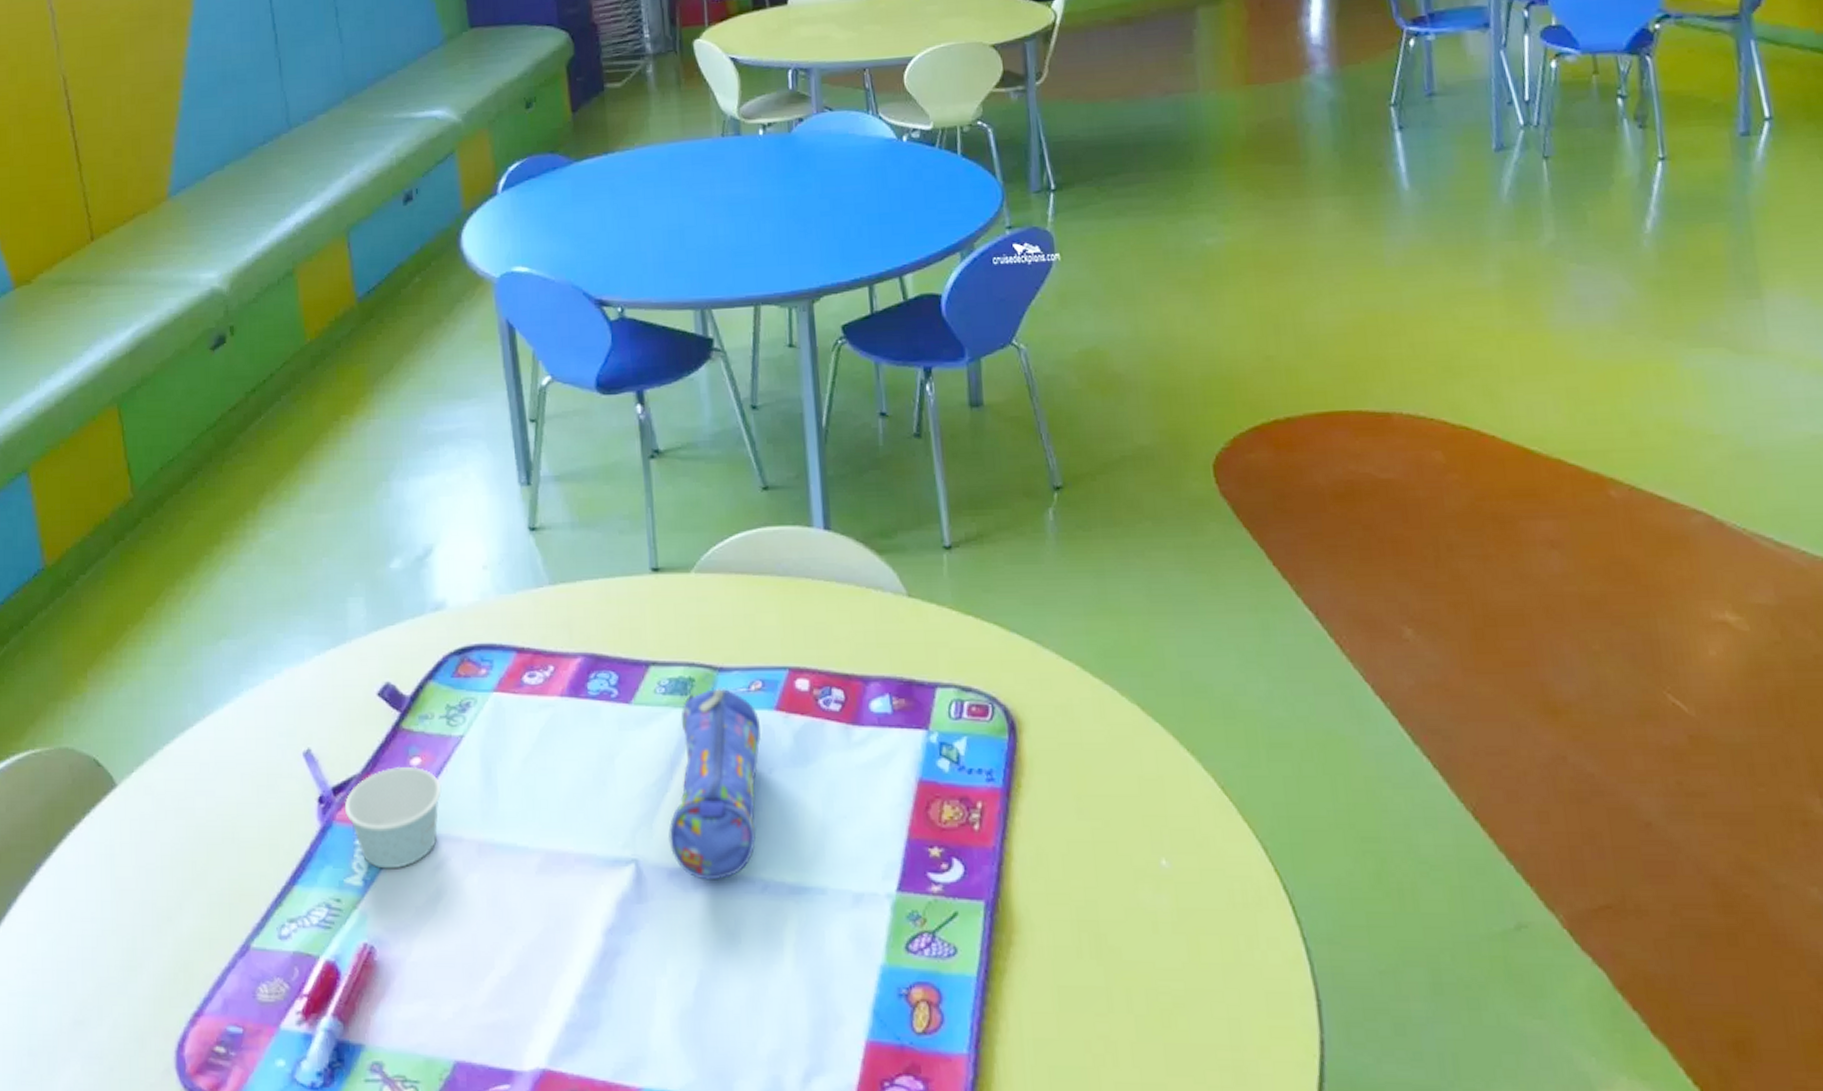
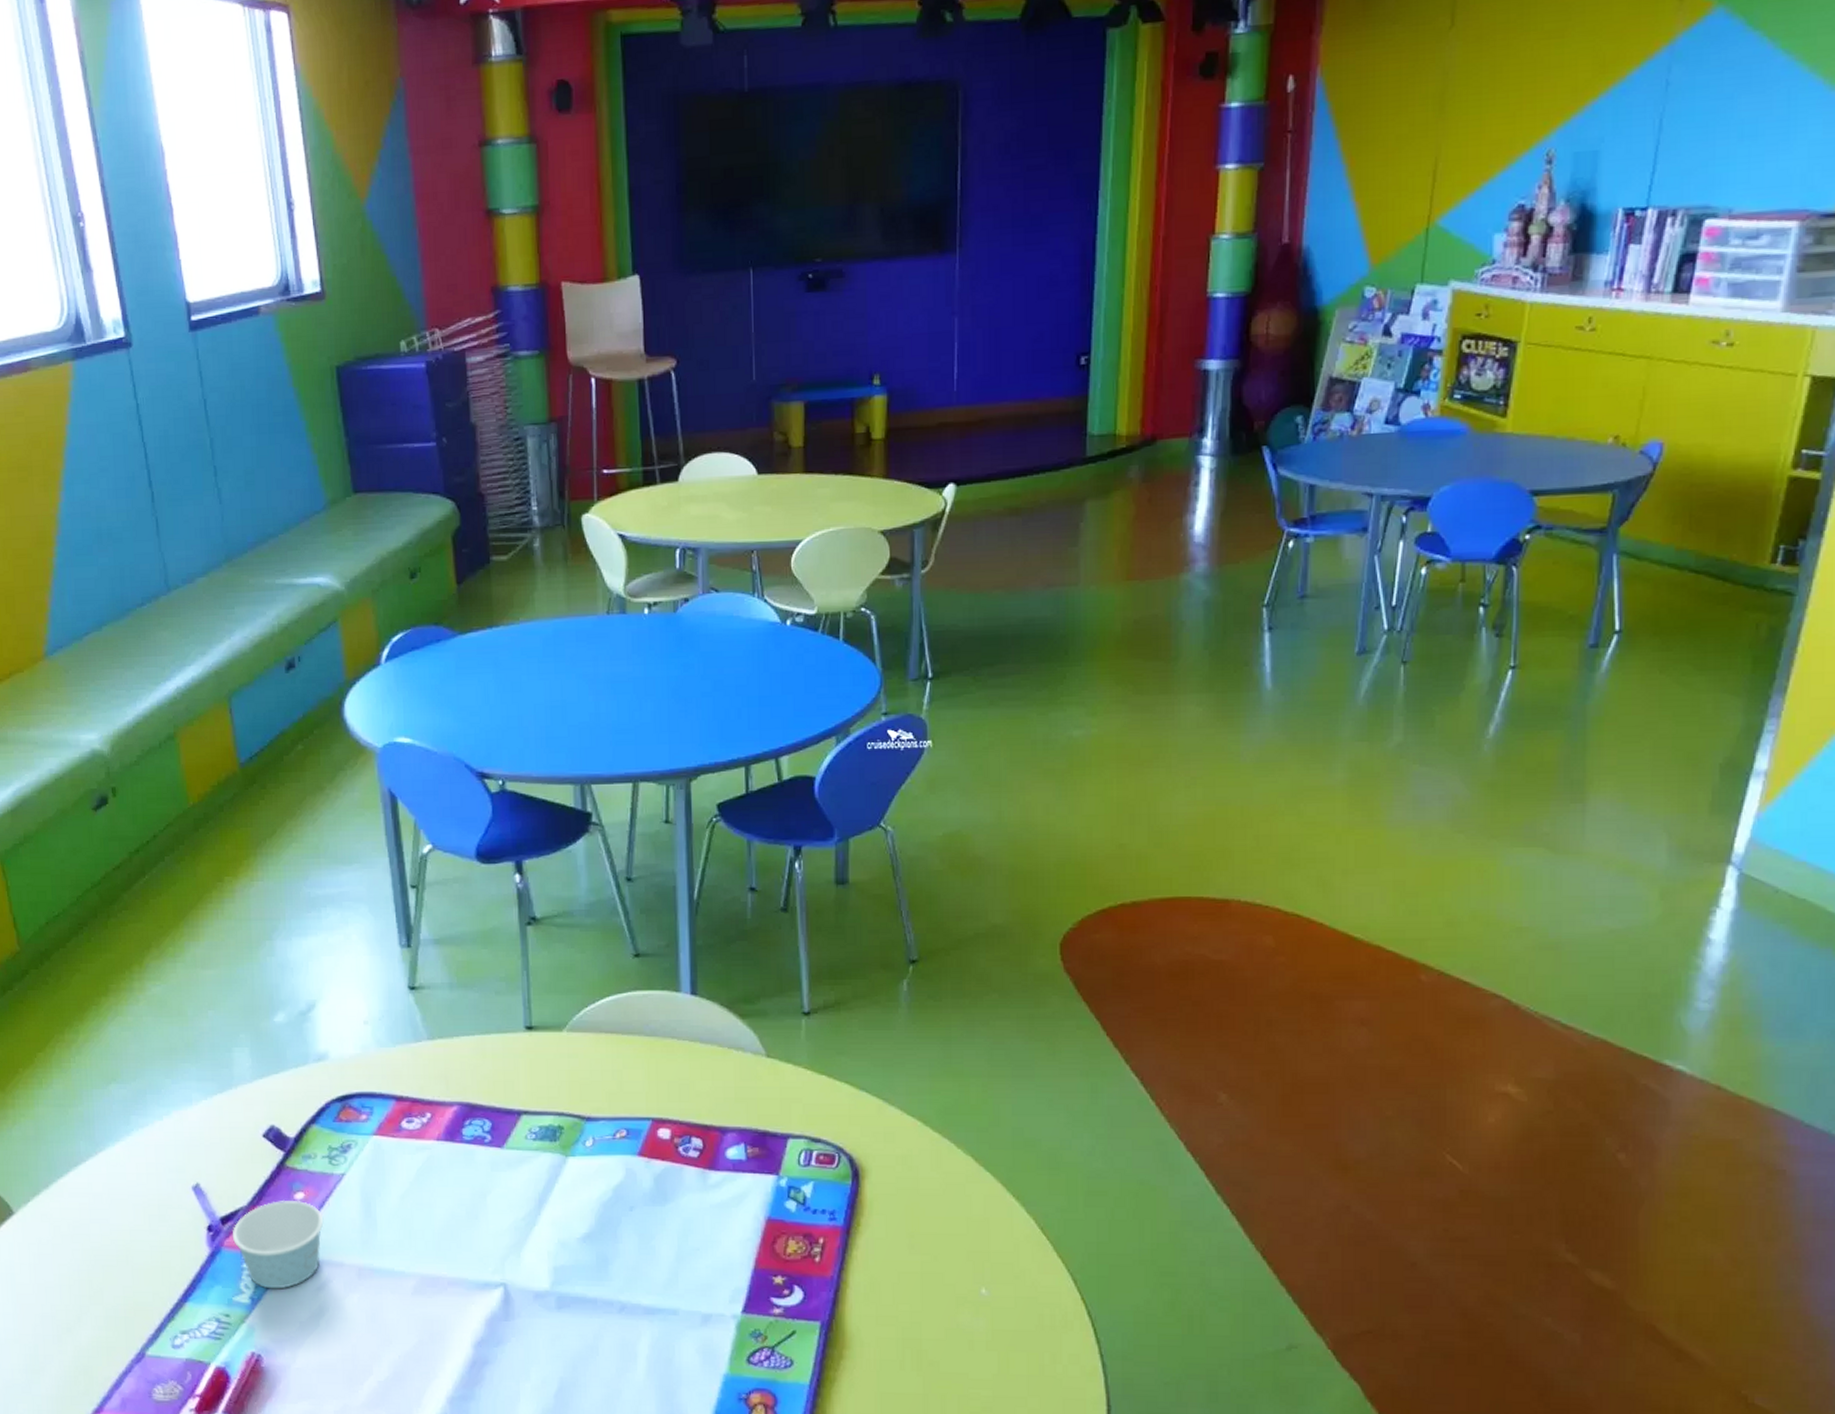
pencil case: present [668,687,762,880] -> none [535,1135,624,1302]

